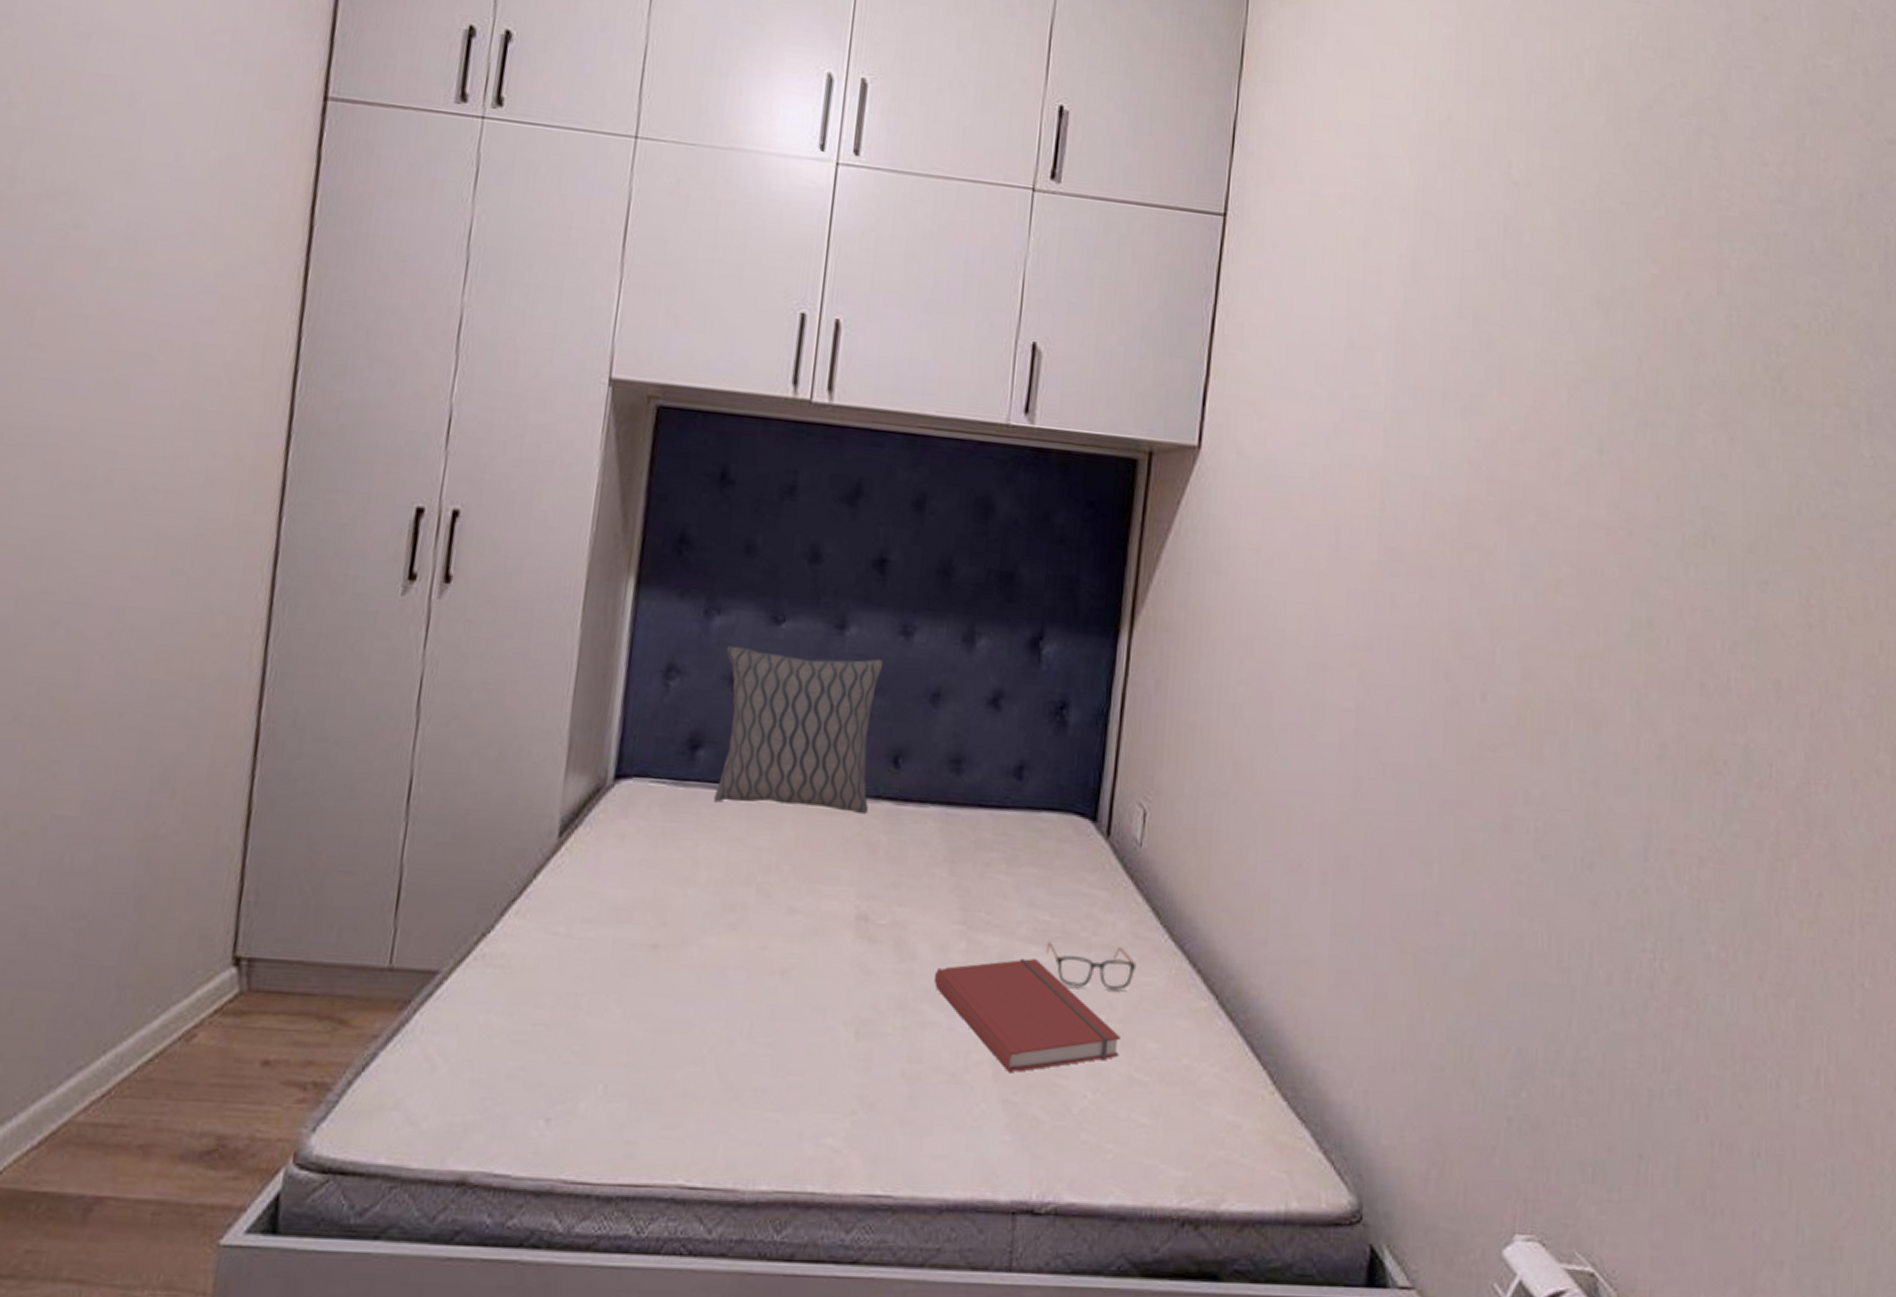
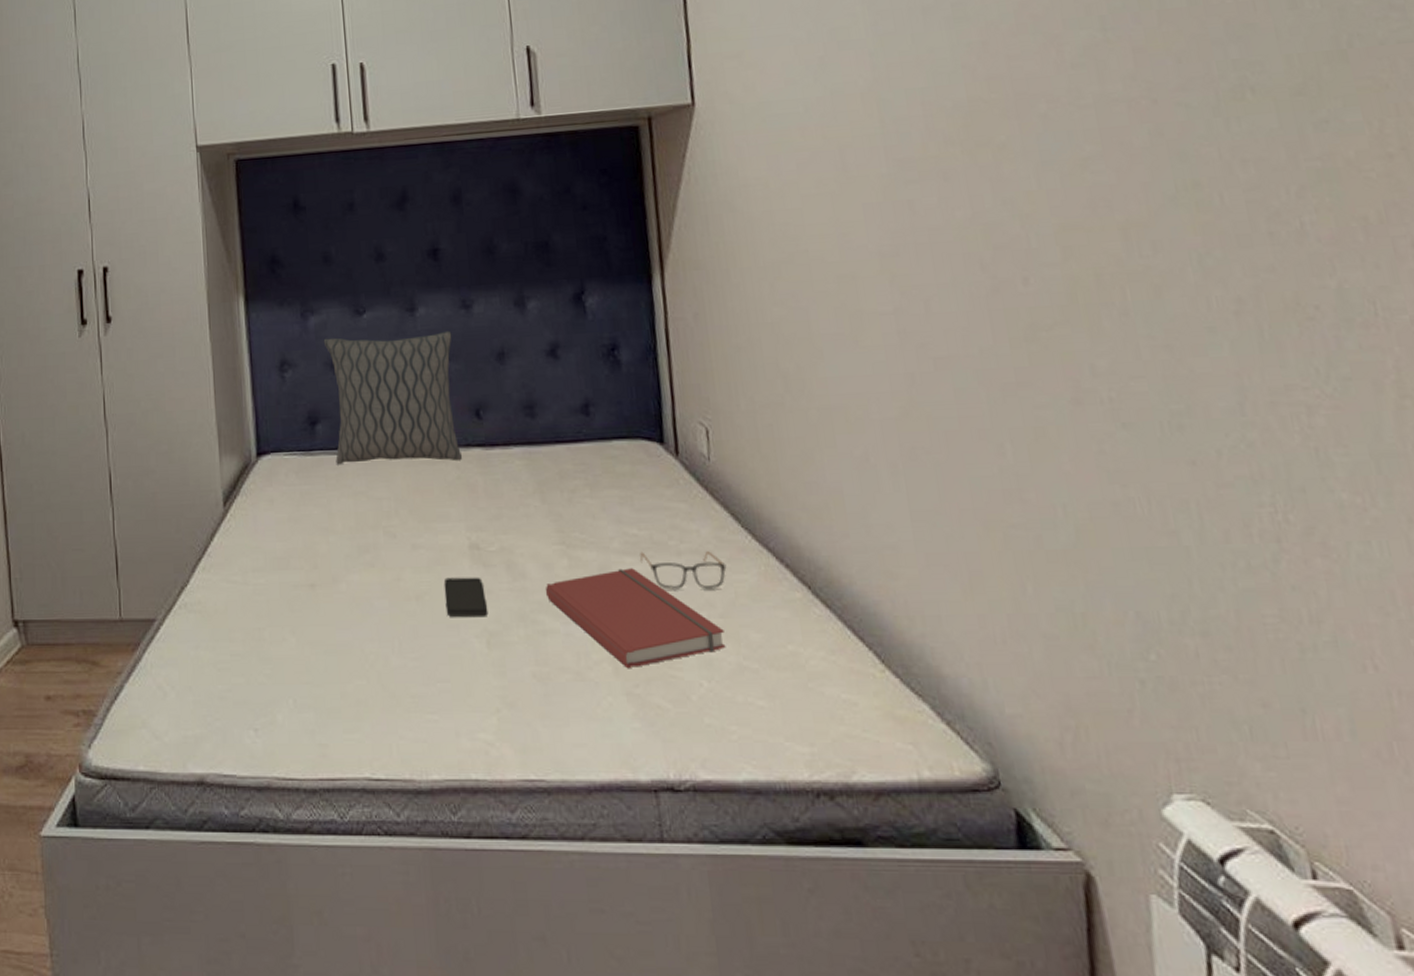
mobile phone: none [814,951,865,1002] -> present [444,577,489,618]

